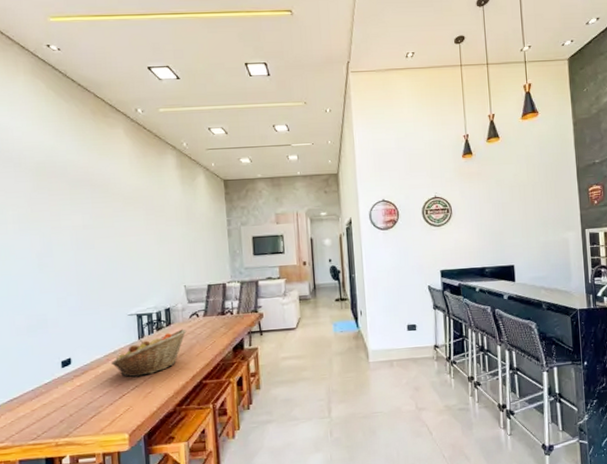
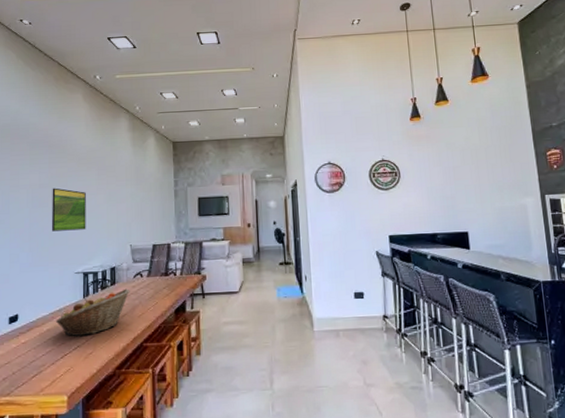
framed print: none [97,229,137,274] -> present [52,188,86,232]

